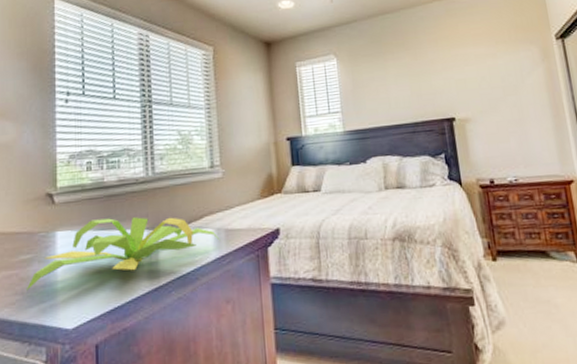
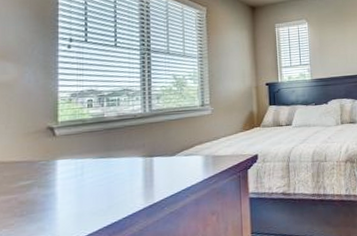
plant: present [25,217,221,291] -> none [25,146,208,213]

